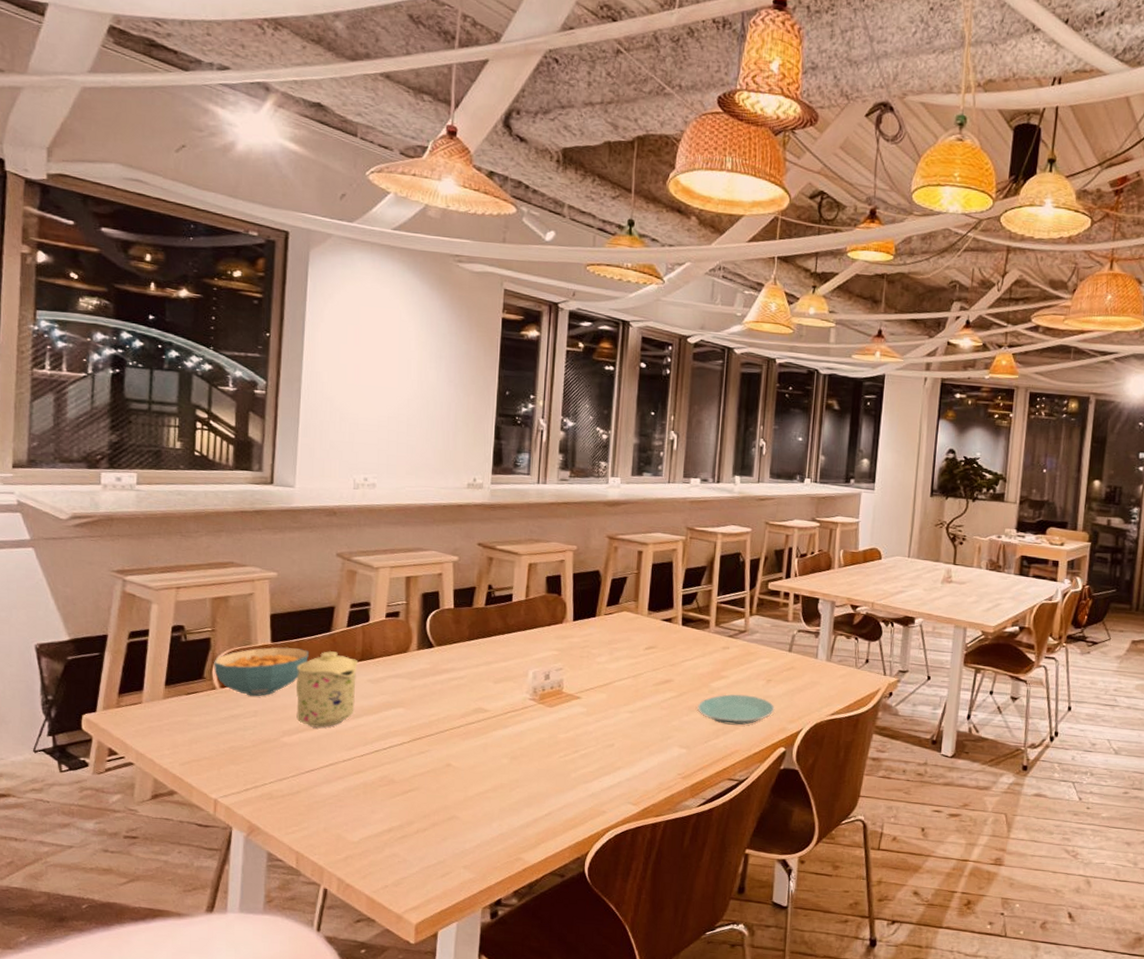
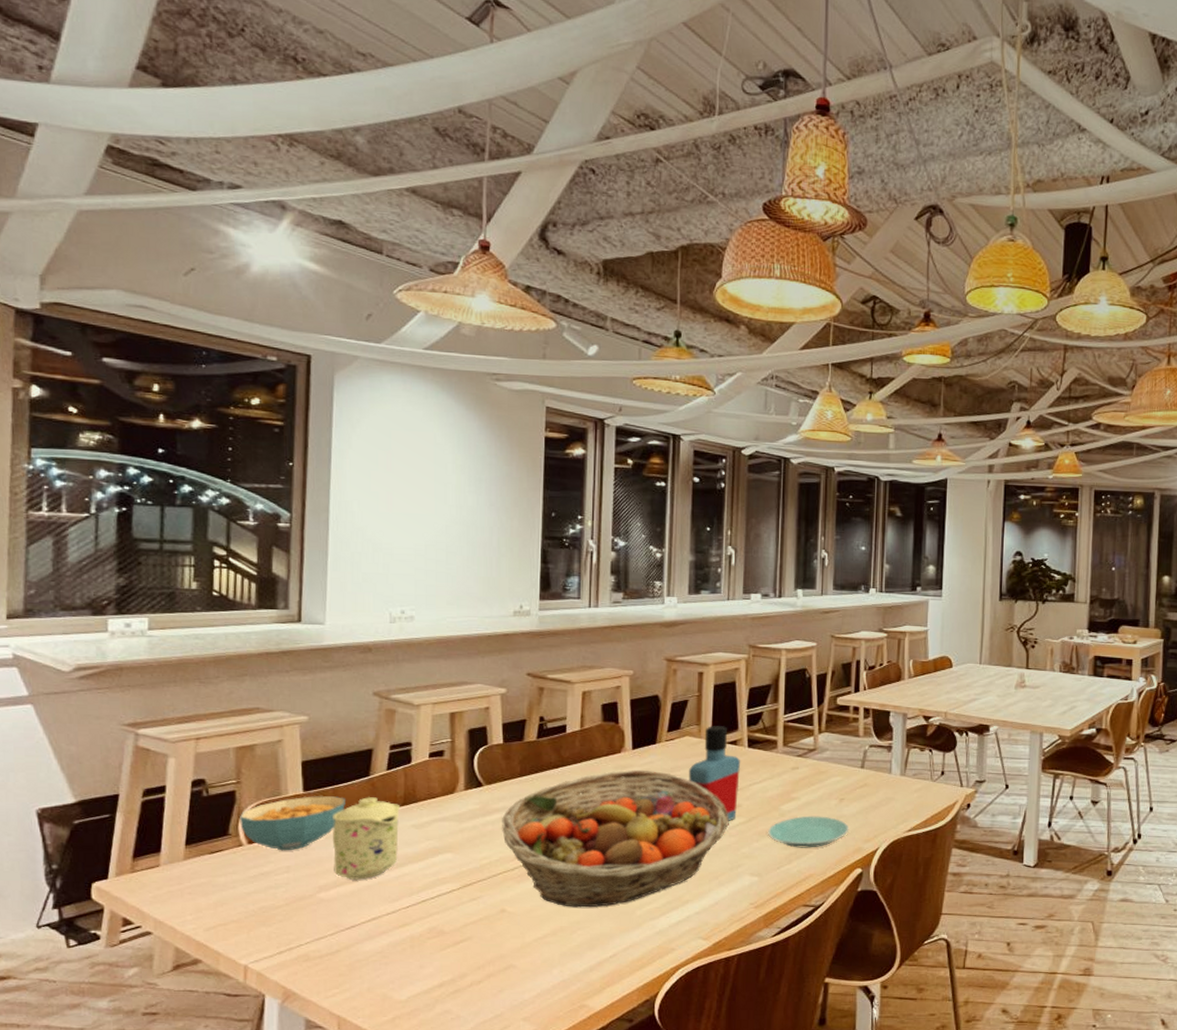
fruit basket: none [450,640,662,768] -> present [502,769,729,908]
bottle: none [625,603,675,695] -> present [689,726,741,821]

